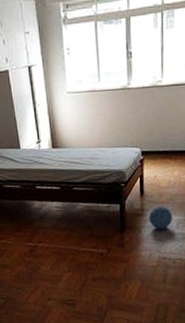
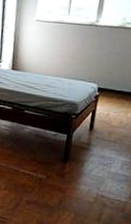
ball: present [149,206,173,229] -> none [93,143,119,167]

